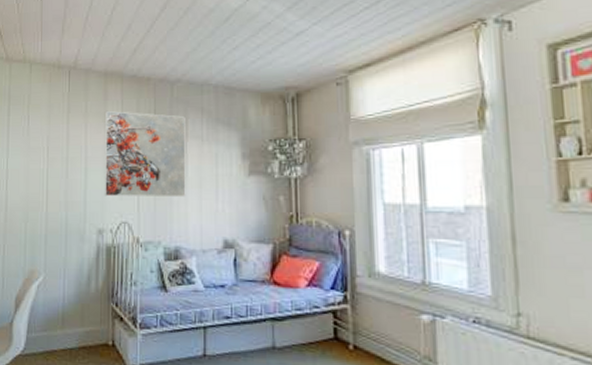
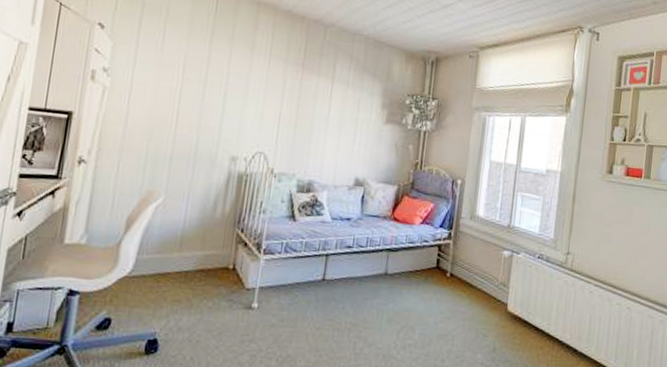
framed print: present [104,111,186,198] -> none [242,41,335,136]

